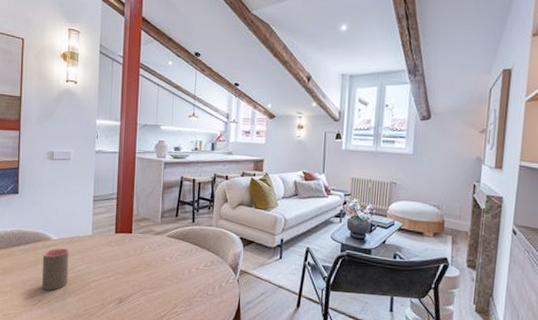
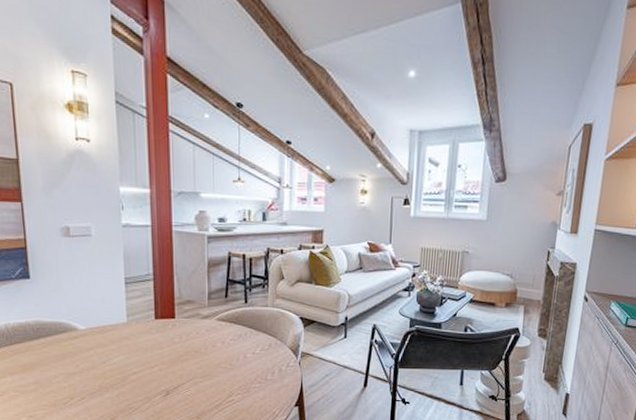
cup: present [41,248,69,291] -> none [69,339,104,386]

